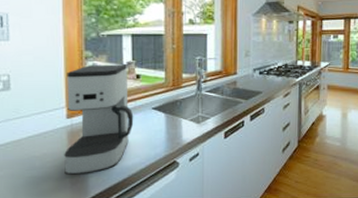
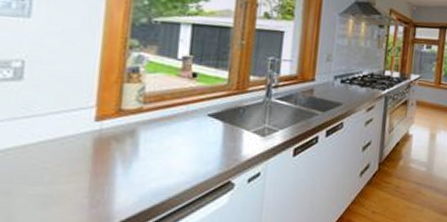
coffee maker: present [64,64,134,175] -> none [83,56,184,194]

